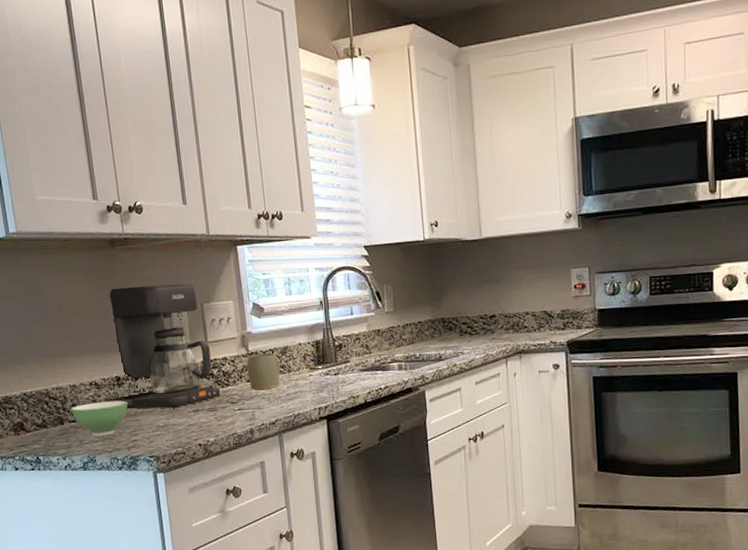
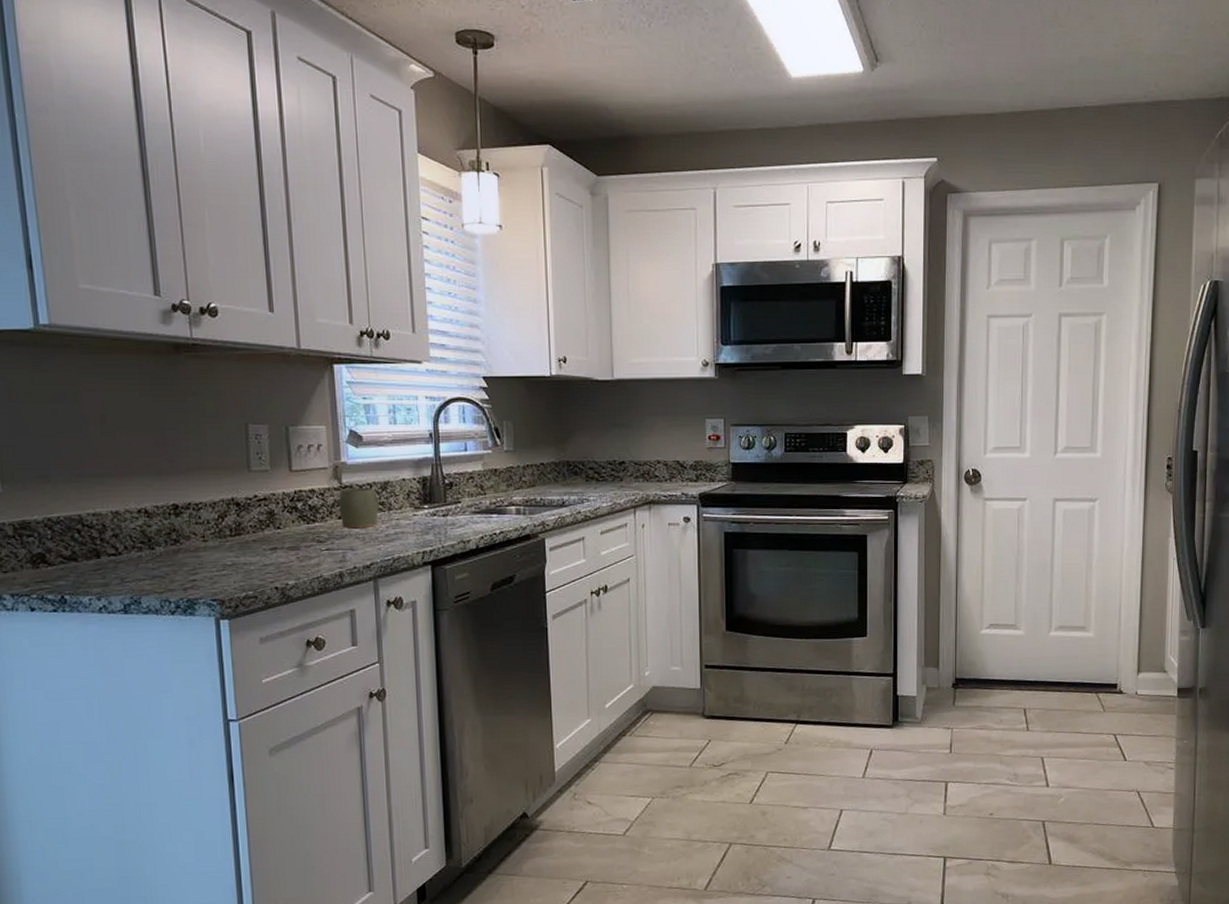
bowl: present [69,400,128,437] -> none [109,533,187,574]
coffee maker: present [101,283,221,409] -> none [152,401,305,545]

